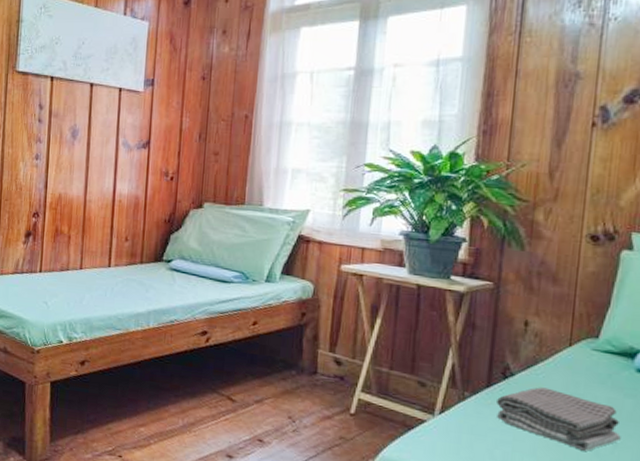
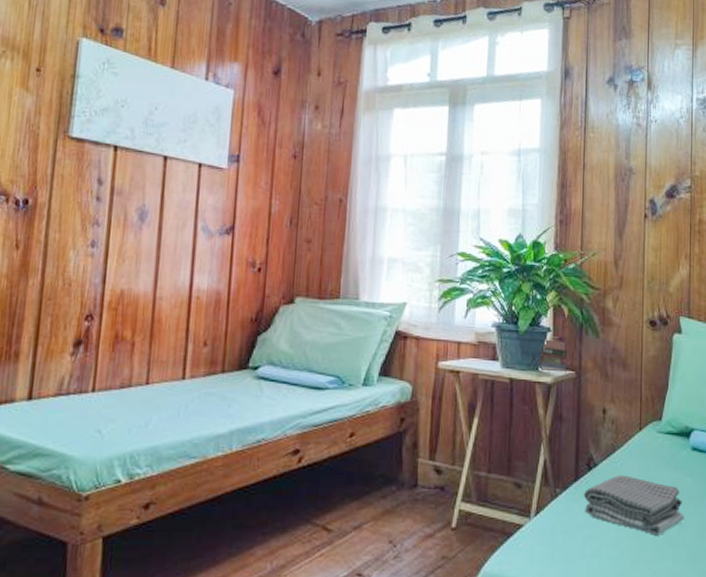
books: none [452,249,485,284] -> present [540,339,567,374]

